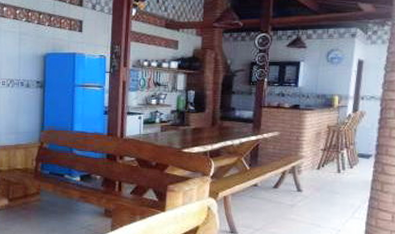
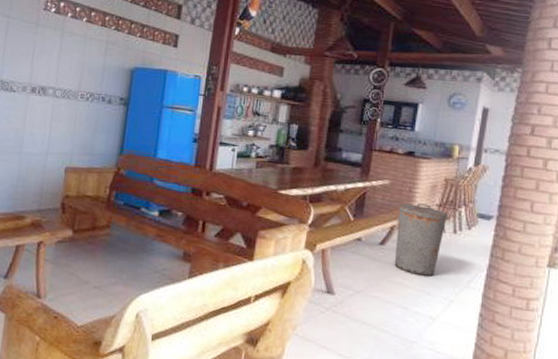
trash can: none [287,149,332,212] -> present [394,203,448,277]

